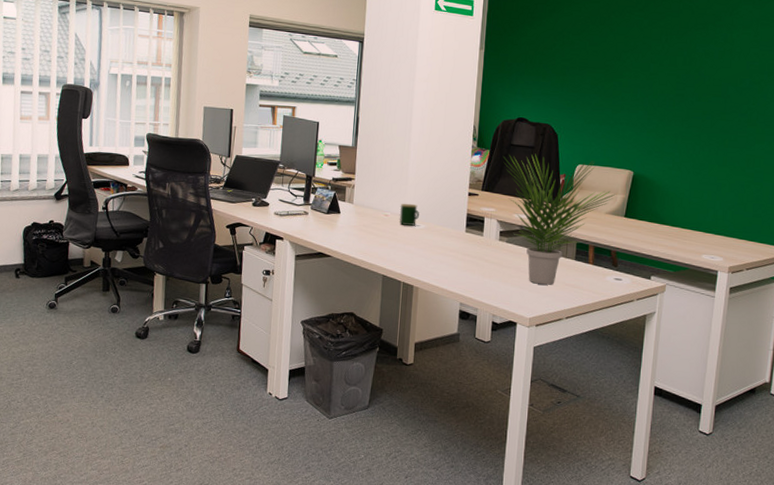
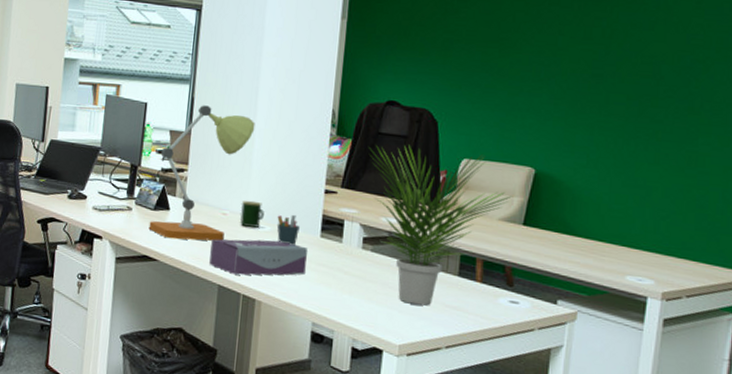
desk lamp: none [323,123,411,238] -> present [148,105,255,241]
tissue box: none [375,235,455,266] -> present [209,239,307,276]
pen holder: none [430,214,449,239] -> present [276,214,300,245]

